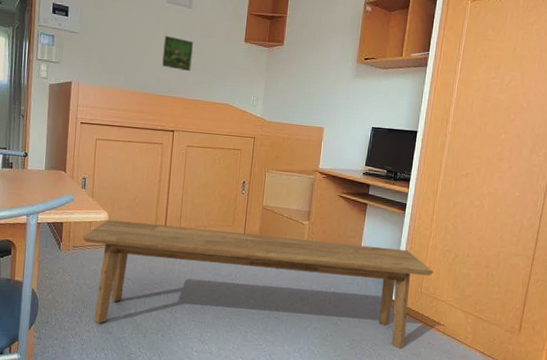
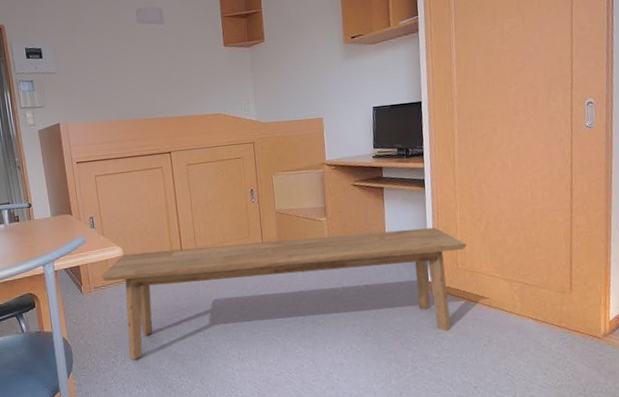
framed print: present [162,36,194,72] -> none [142,56,175,89]

